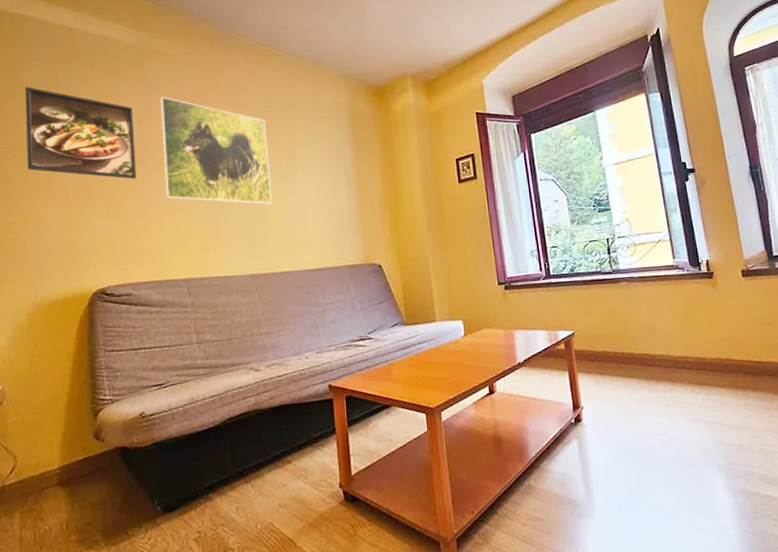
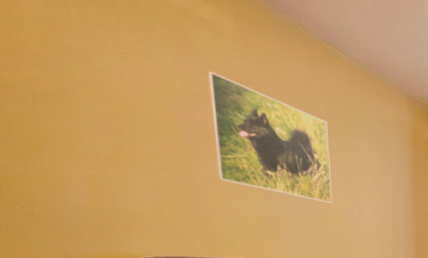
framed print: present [25,87,136,180] -> none [22,17,183,155]

